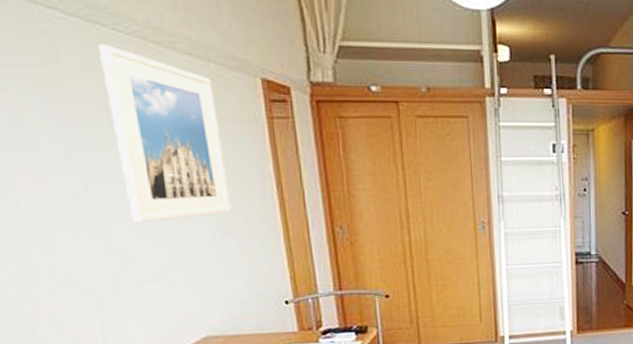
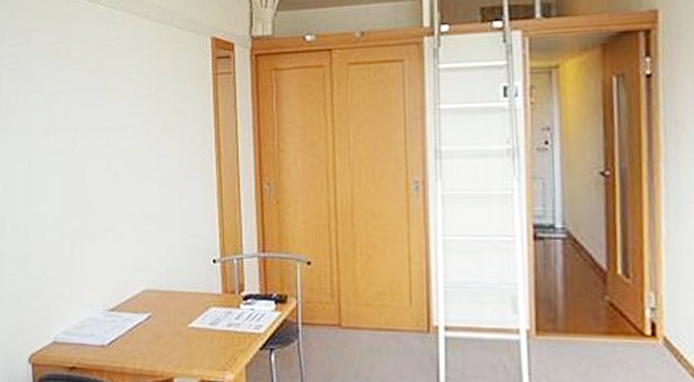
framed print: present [99,45,232,223] -> none [97,20,177,176]

